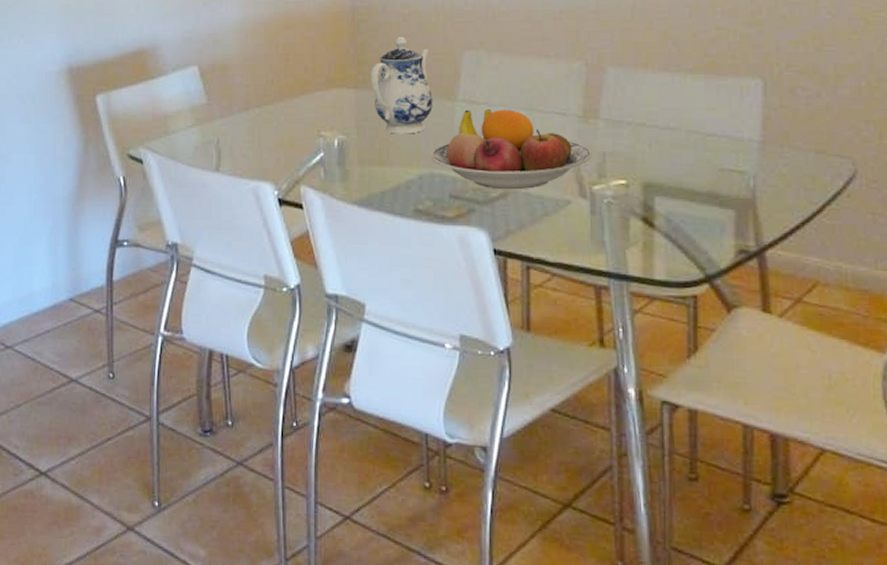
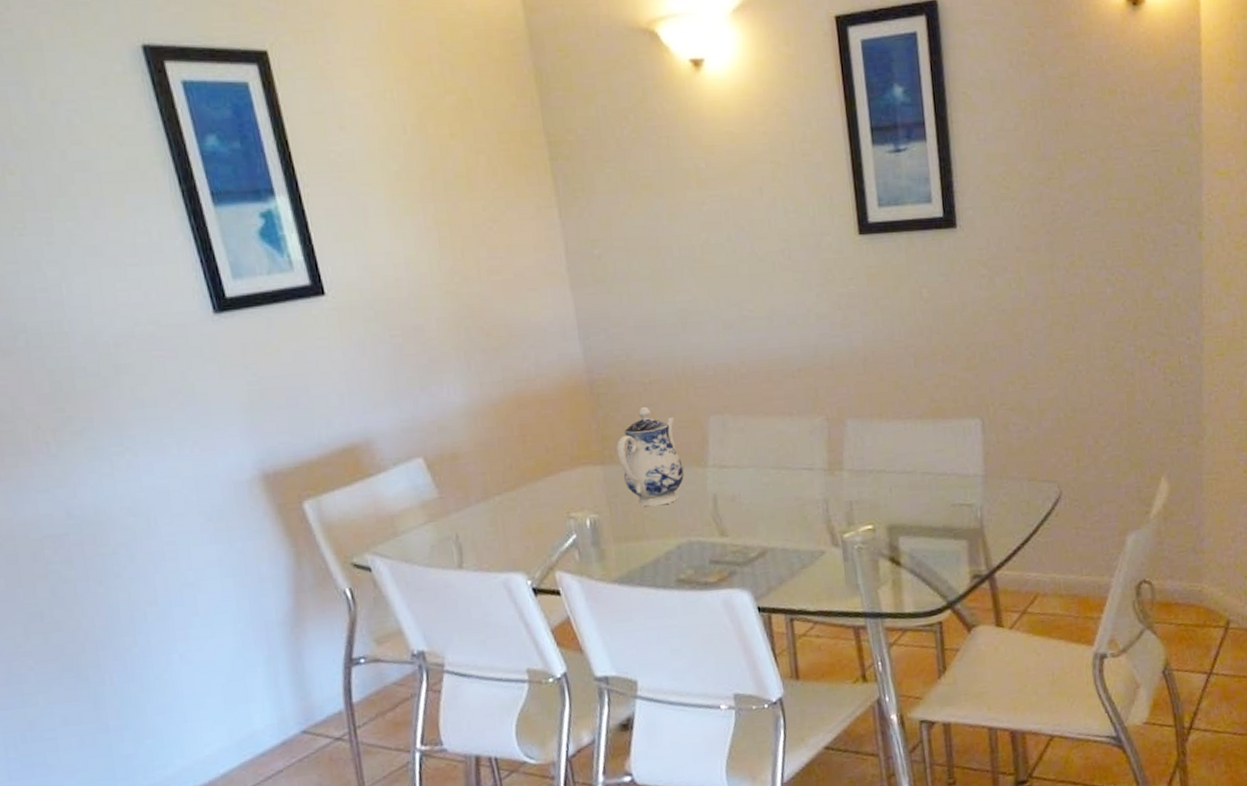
fruit bowl: present [430,109,592,190] -> none [686,470,841,549]

